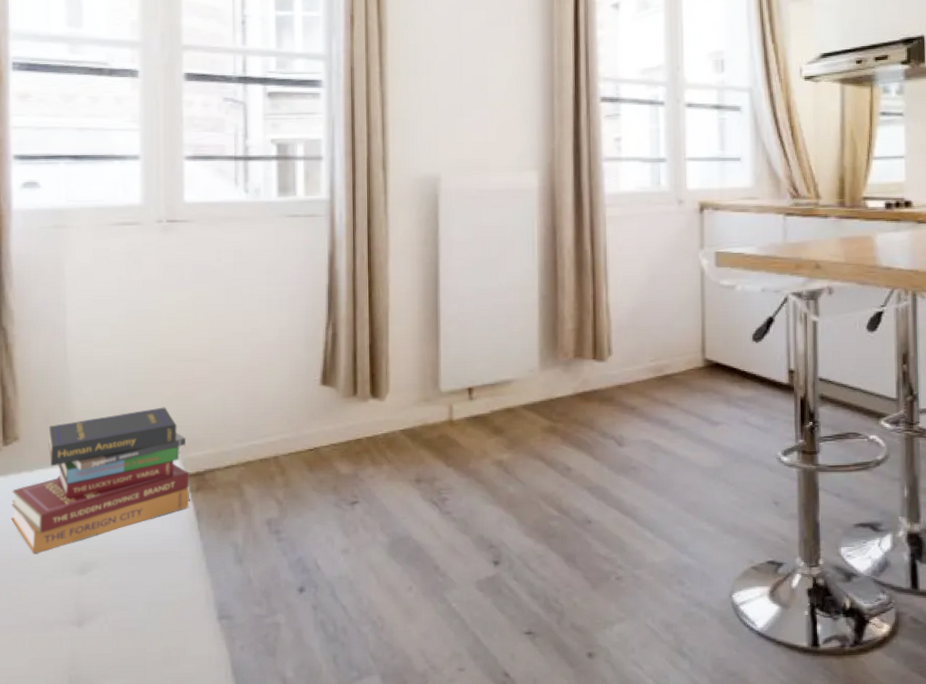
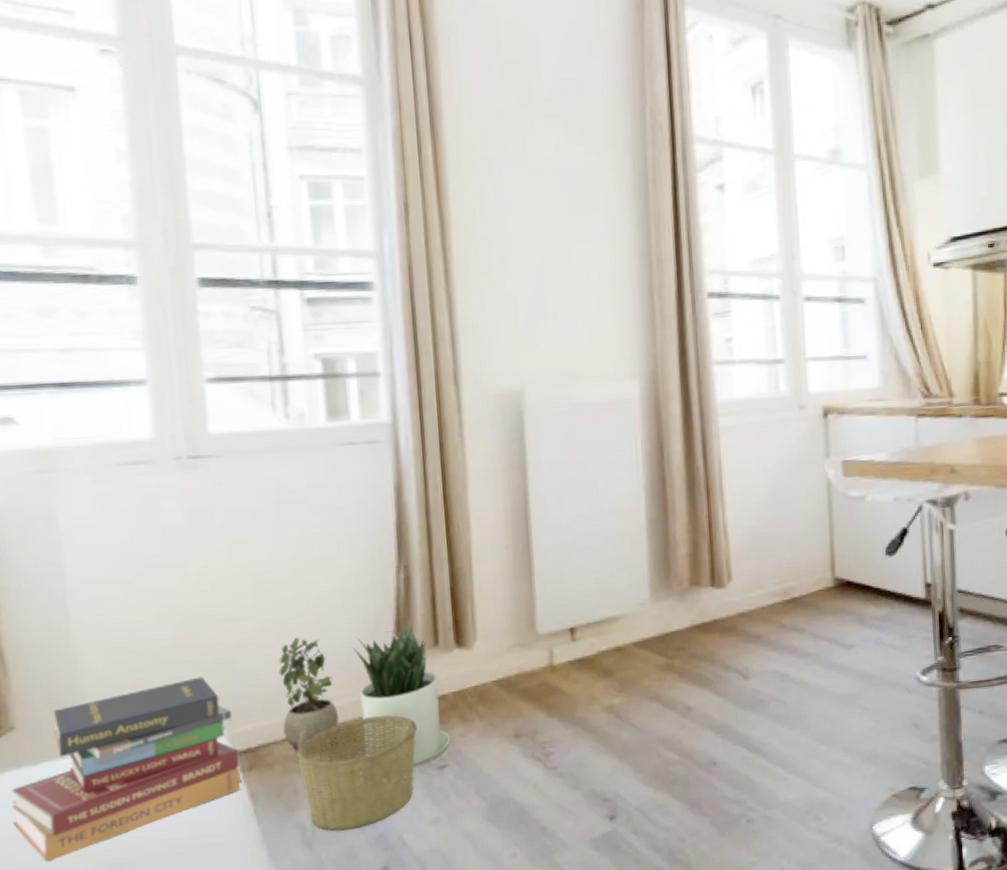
potted plant: none [225,379,271,480] -> present [279,638,339,752]
basket: none [236,453,334,551] -> present [297,715,417,831]
planter: none [284,374,362,502] -> present [353,623,450,771]

